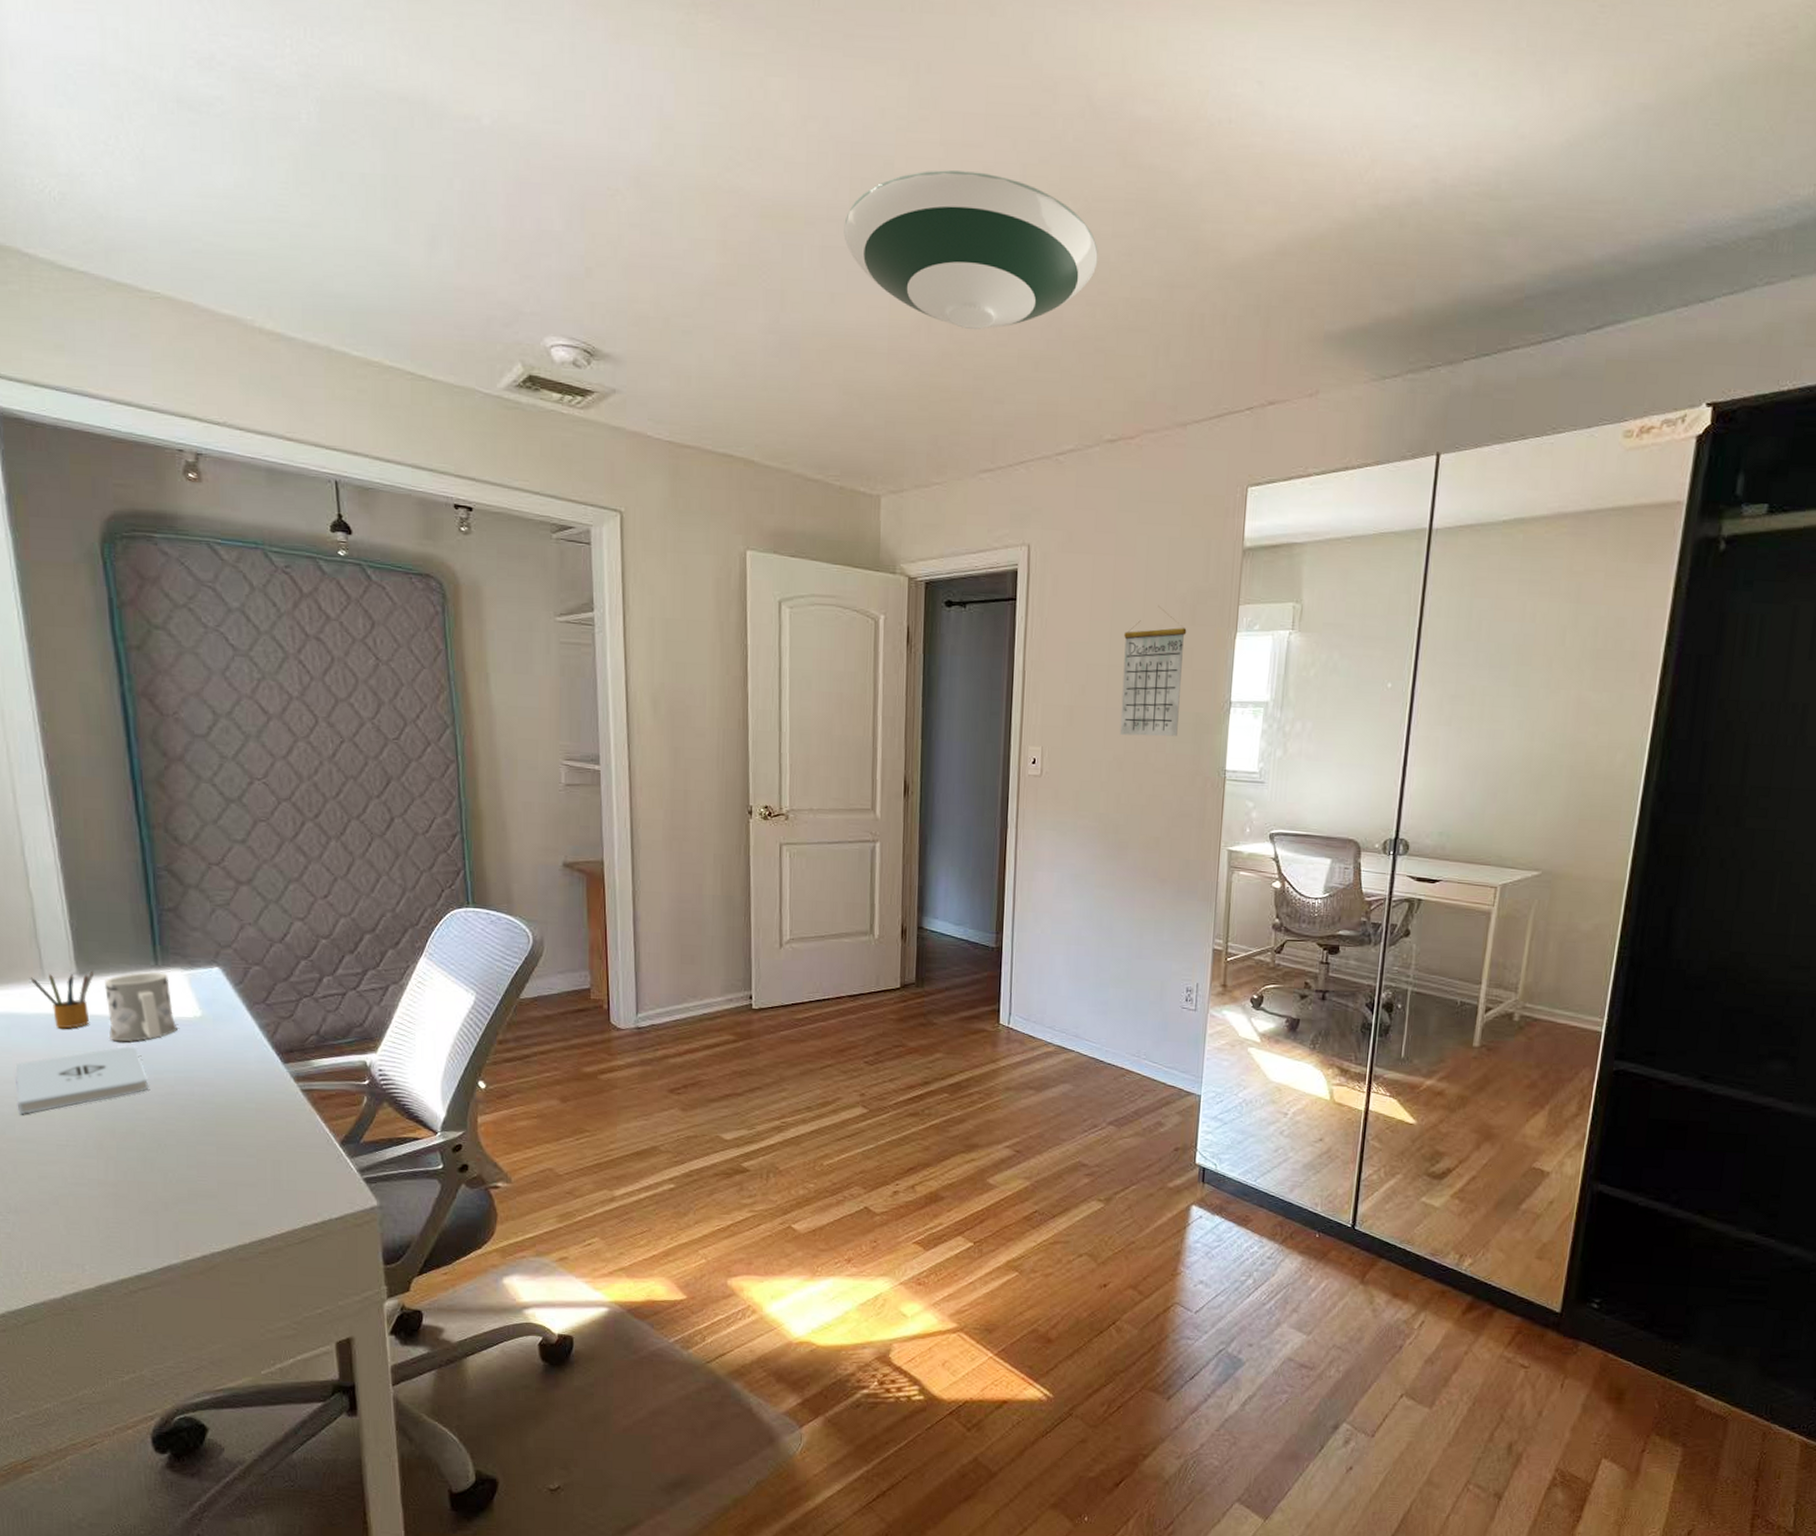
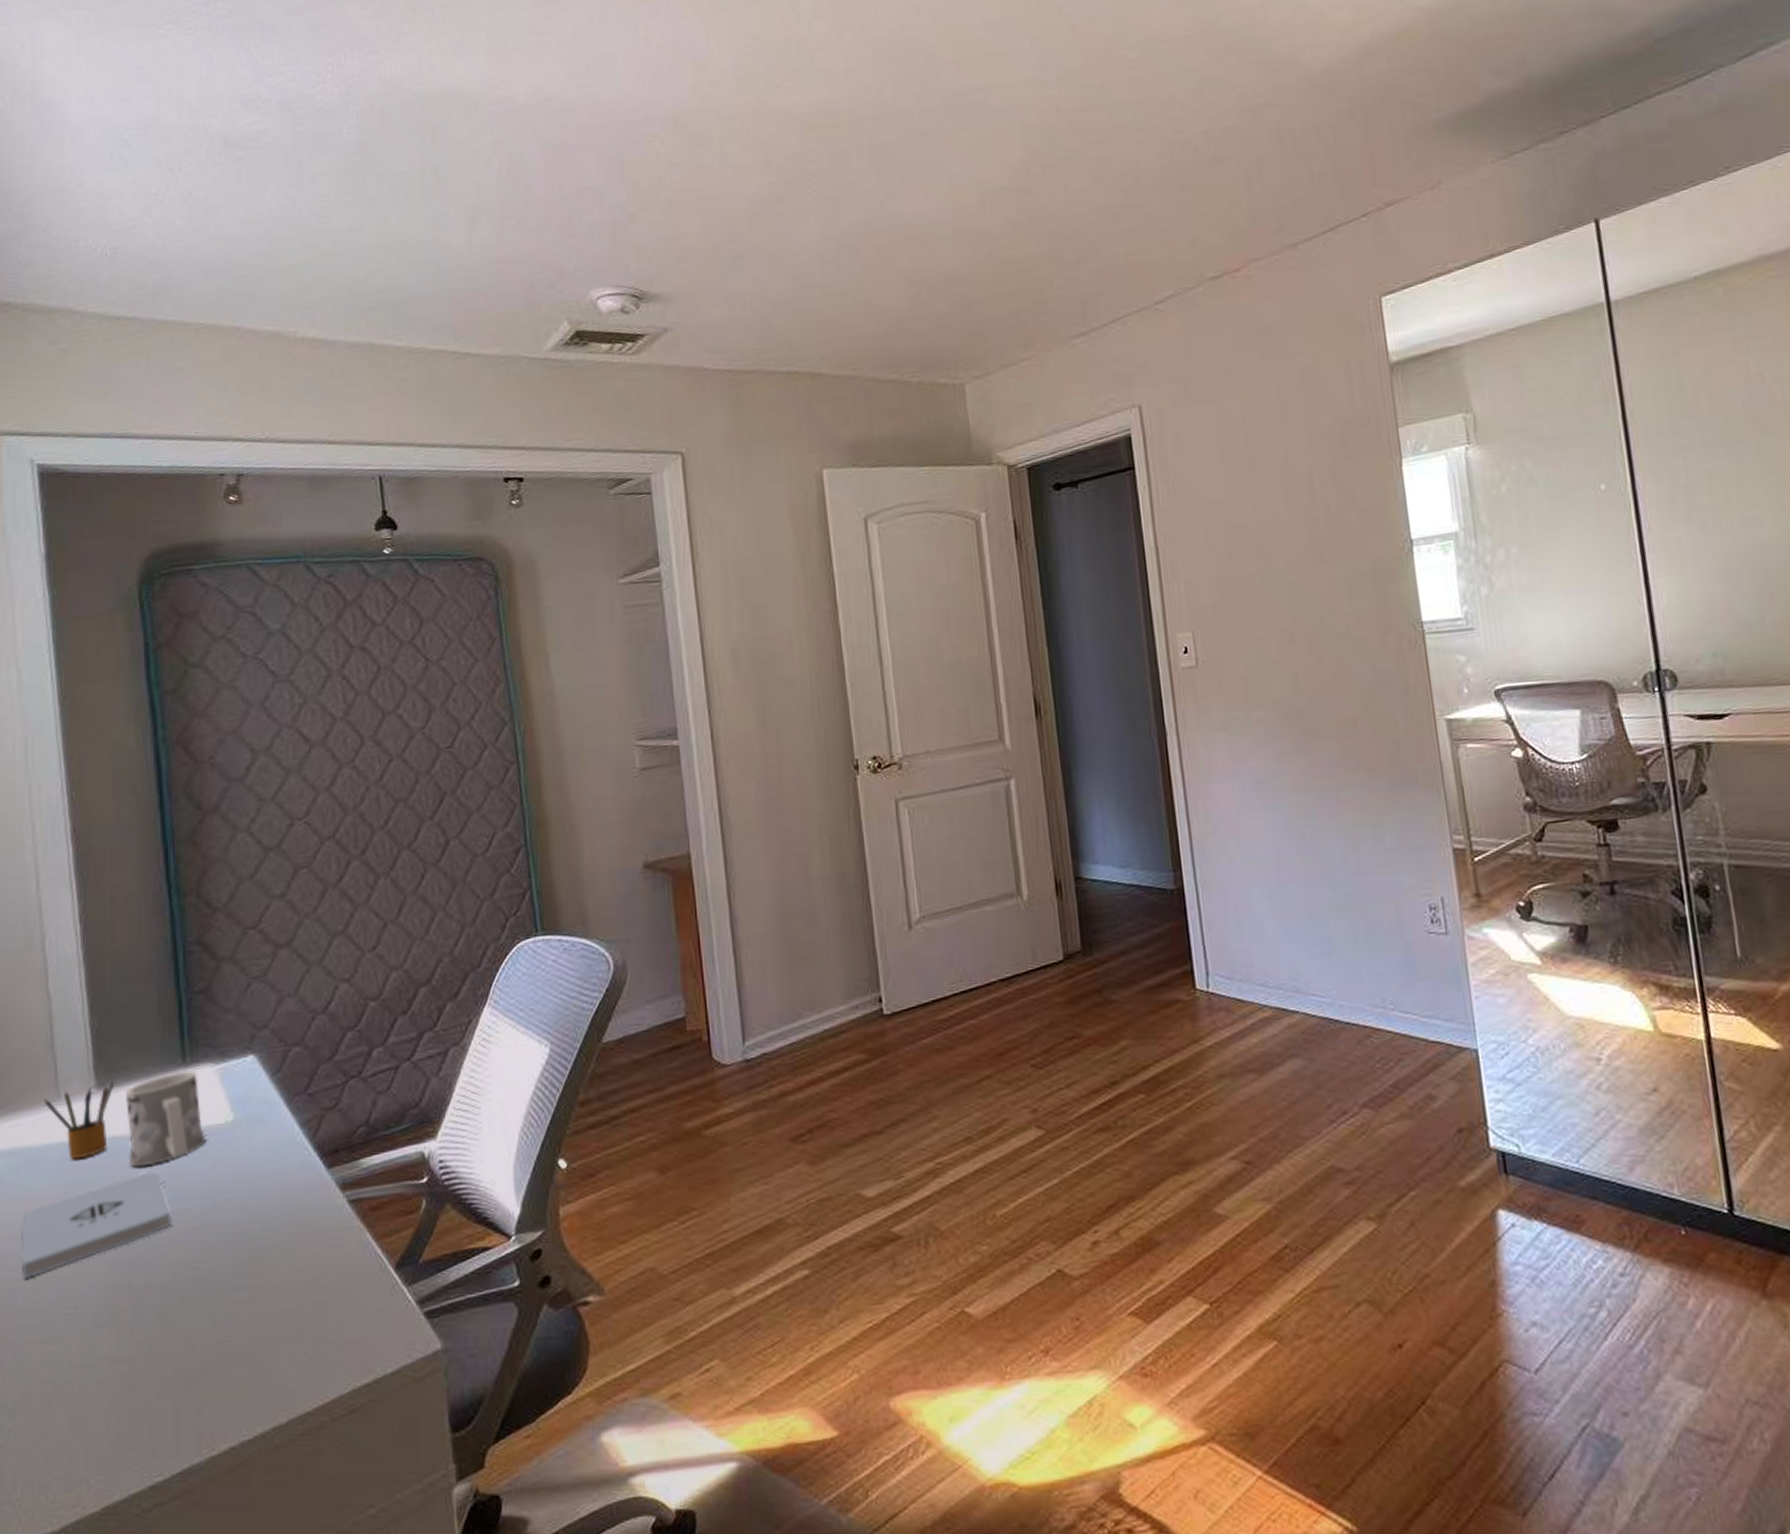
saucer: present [844,170,1098,330] -> none [891,41,1167,196]
calendar: present [1119,605,1187,736] -> none [1268,444,1354,601]

